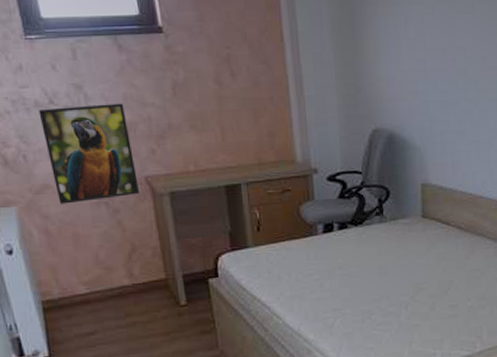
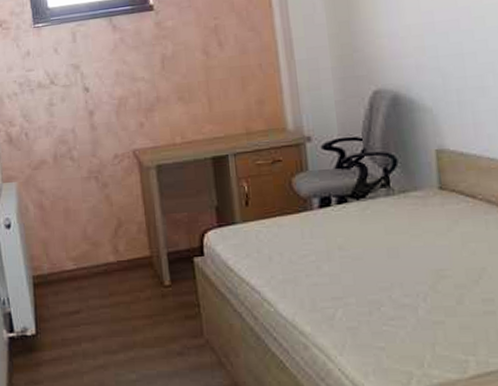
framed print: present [38,103,140,204] -> none [41,79,128,179]

